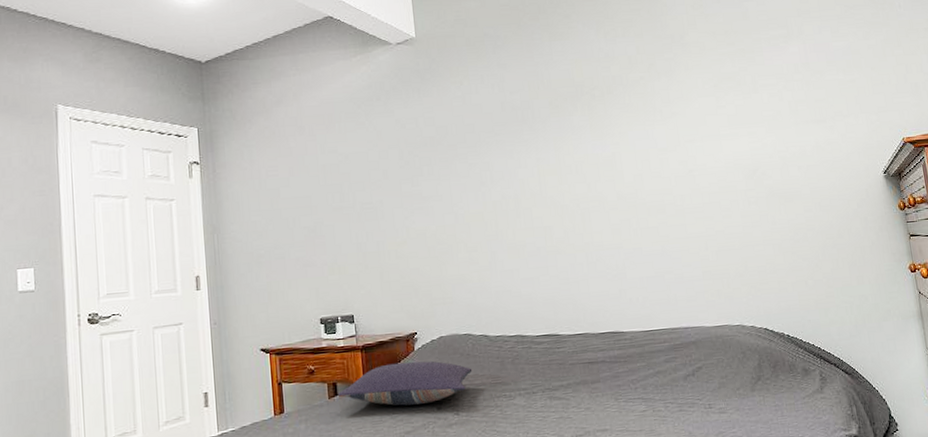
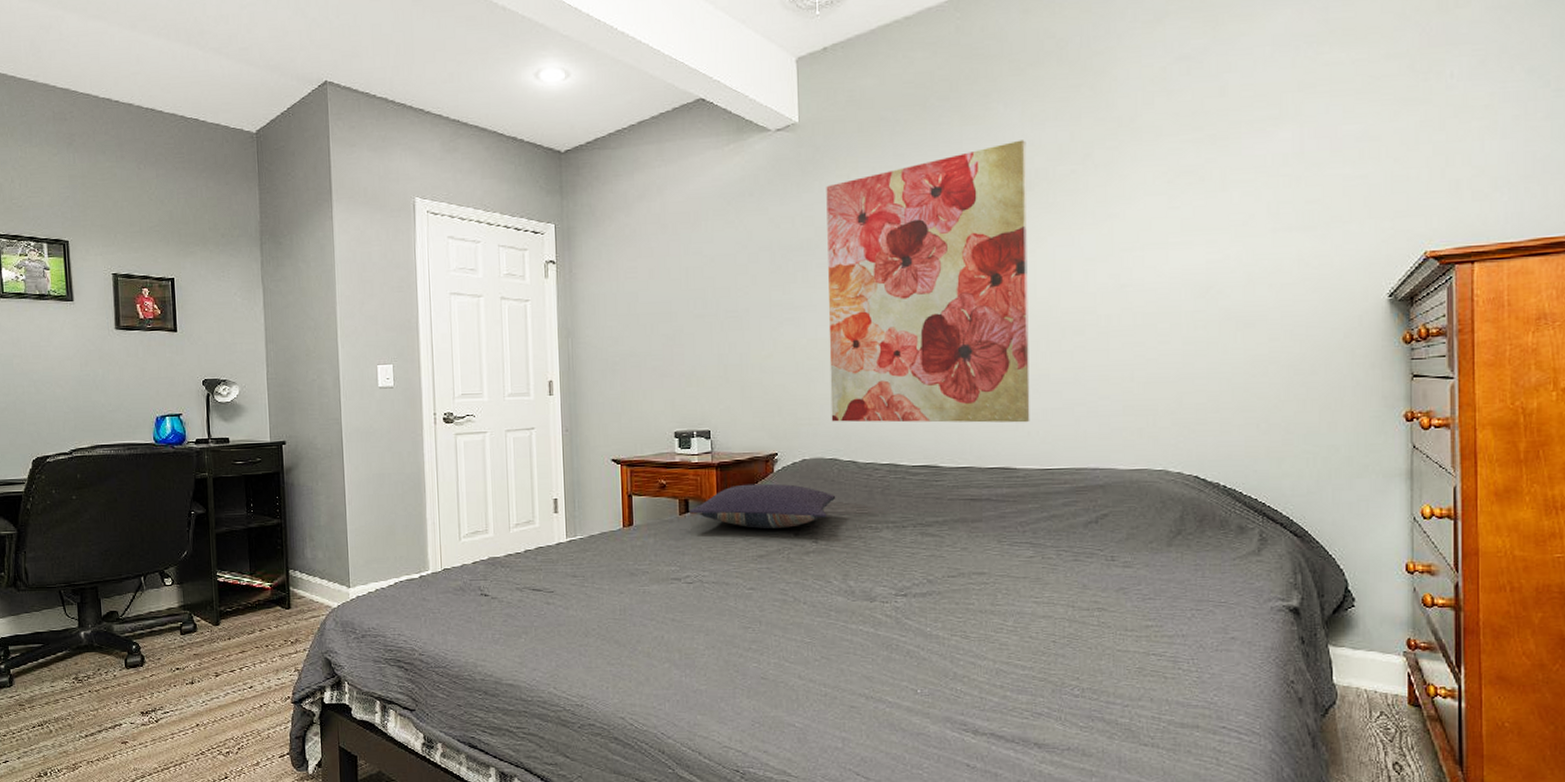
wall art: none [443,52,631,300] -> present [826,140,1030,423]

